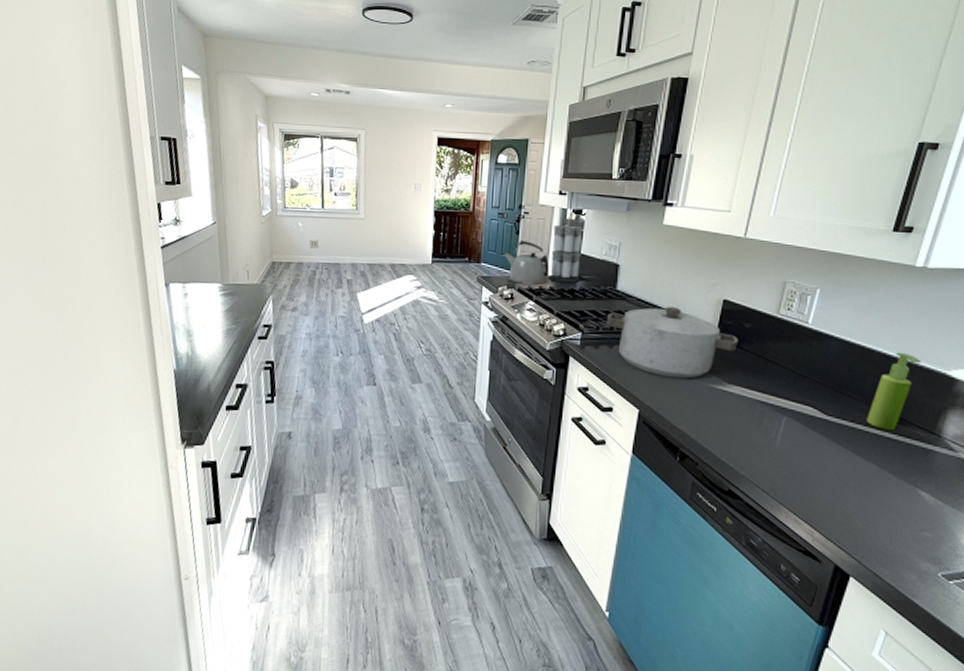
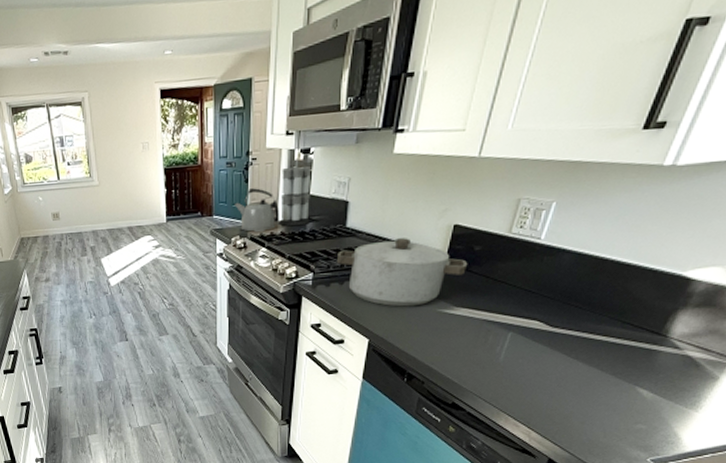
soap dispenser: present [866,352,921,431] -> none [592,258,657,336]

